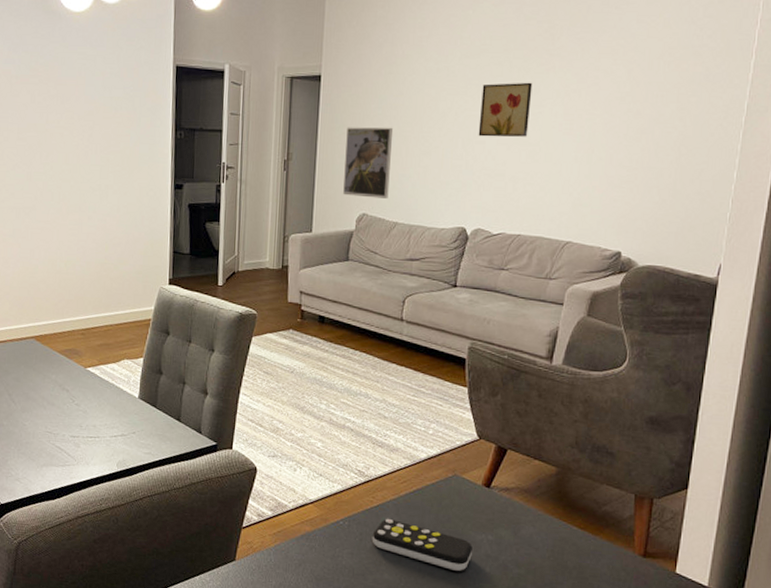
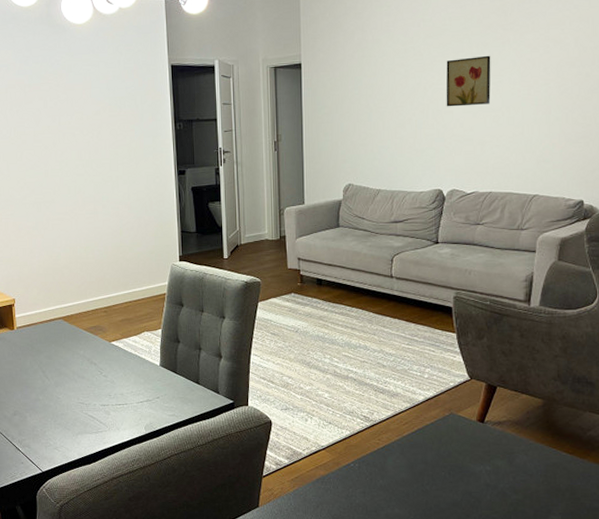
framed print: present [343,127,394,199] -> none [328,105,370,169]
remote control: present [372,518,473,571] -> none [381,457,473,501]

